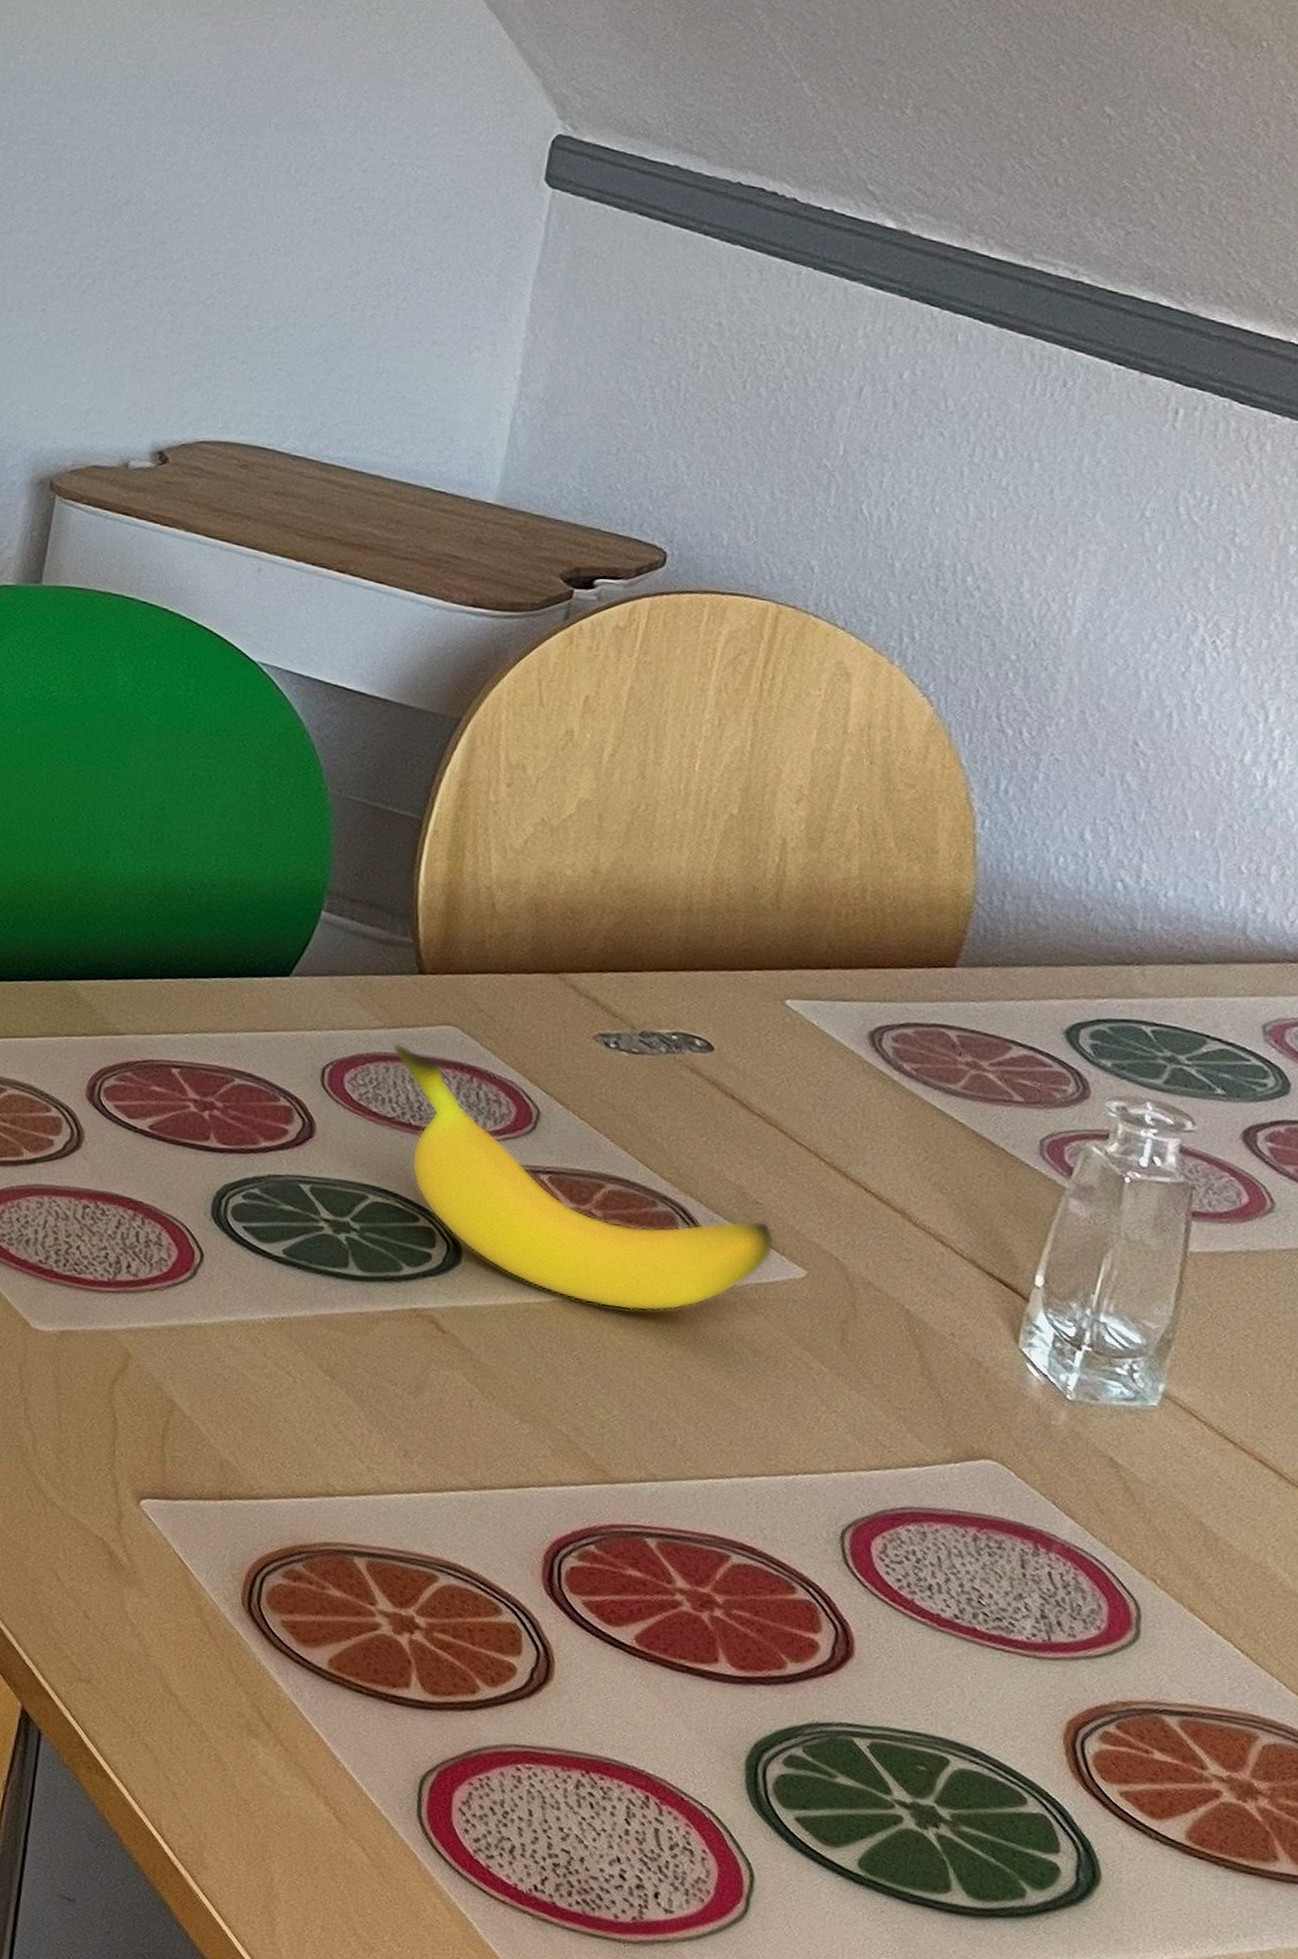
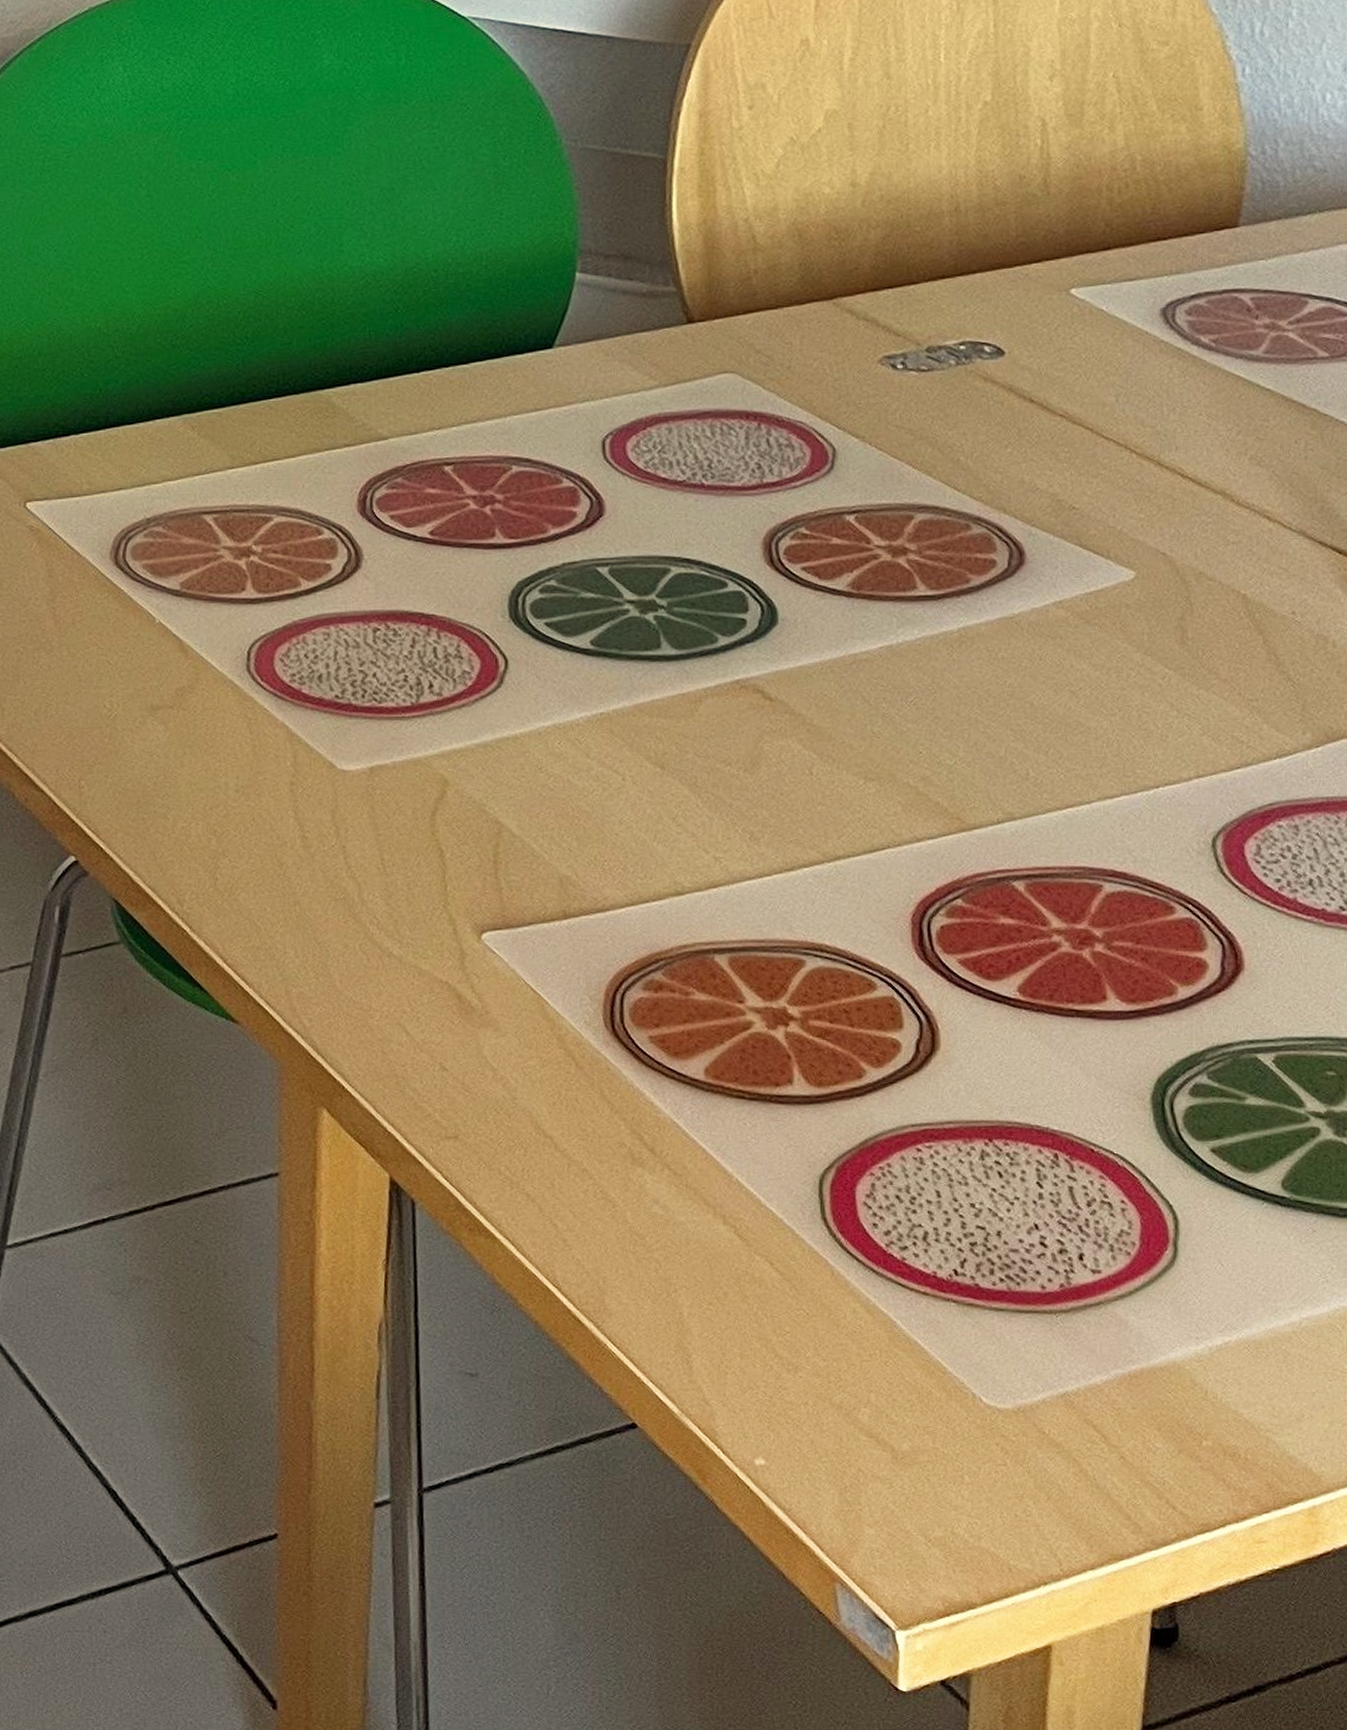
banana: present [392,1044,776,1312] -> none [671,401,1099,645]

